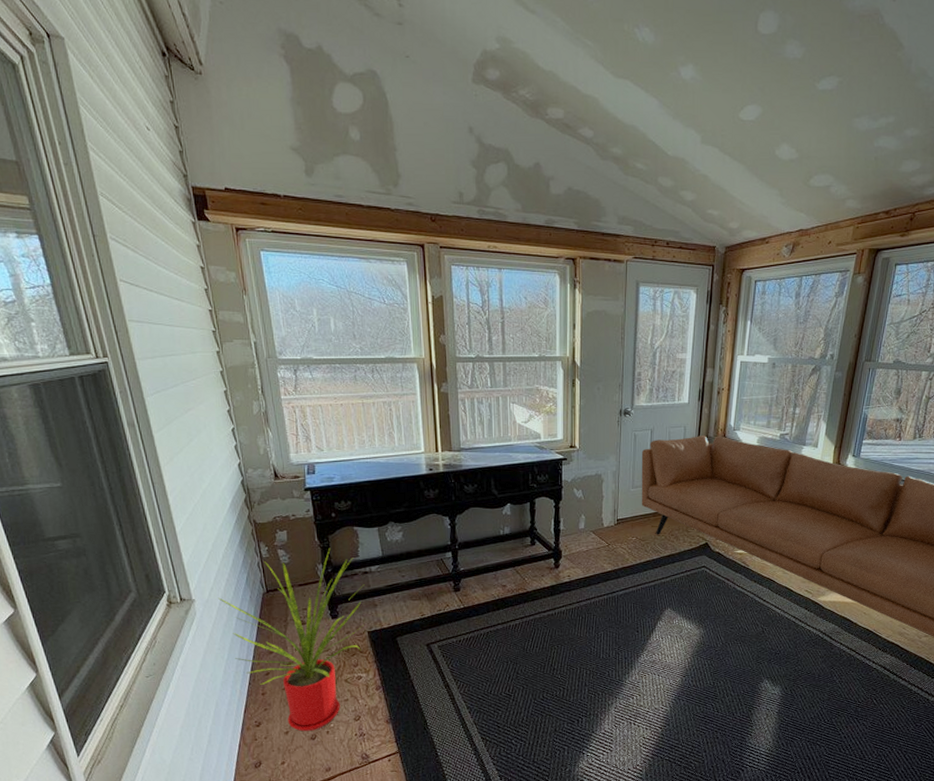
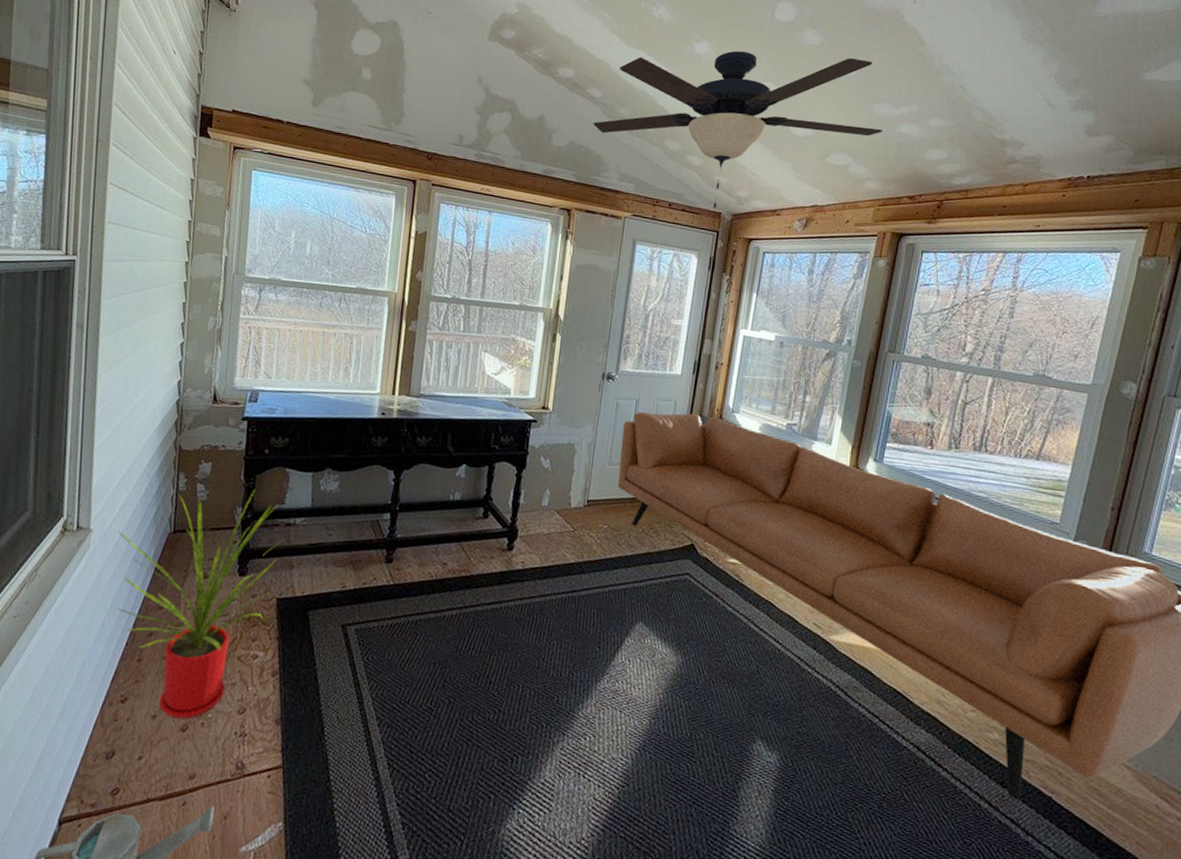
ceiling fan: none [588,70,863,242] -> present [593,51,884,208]

